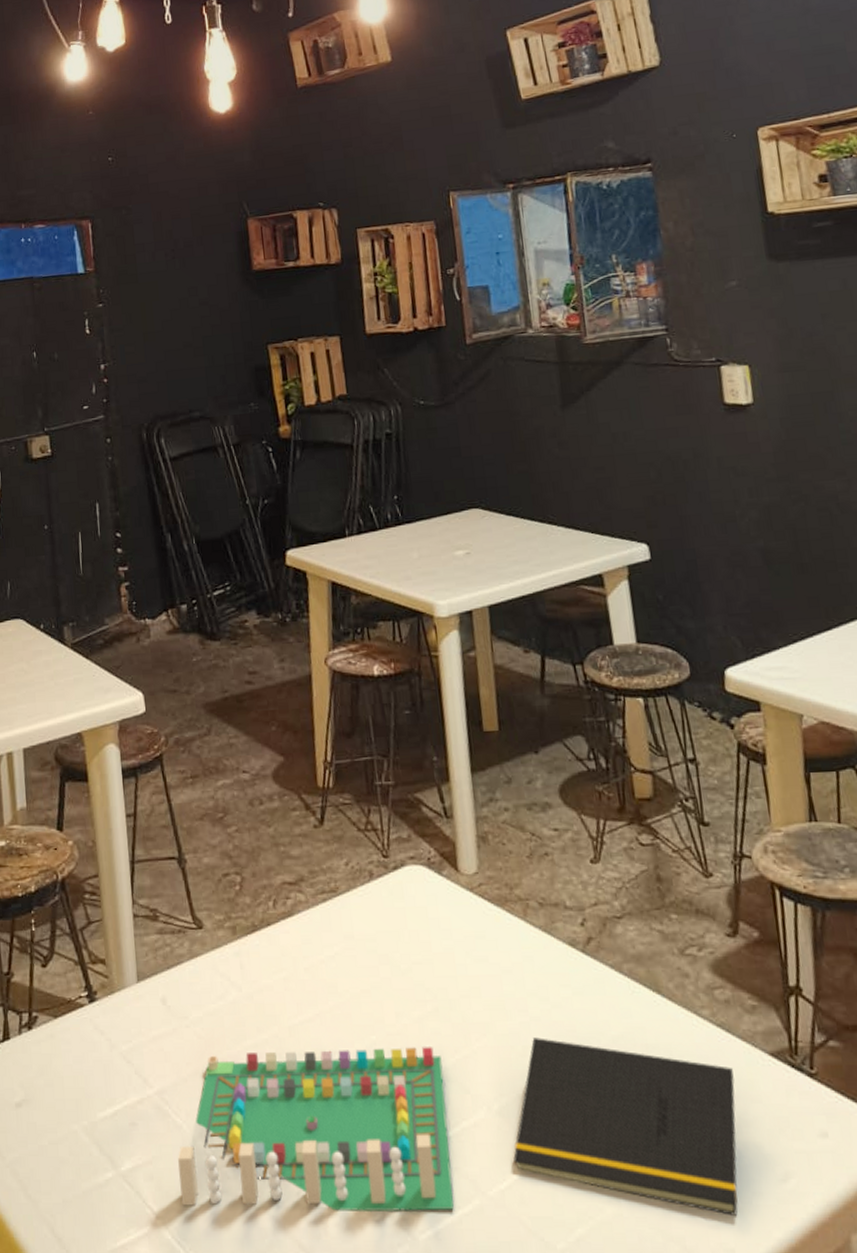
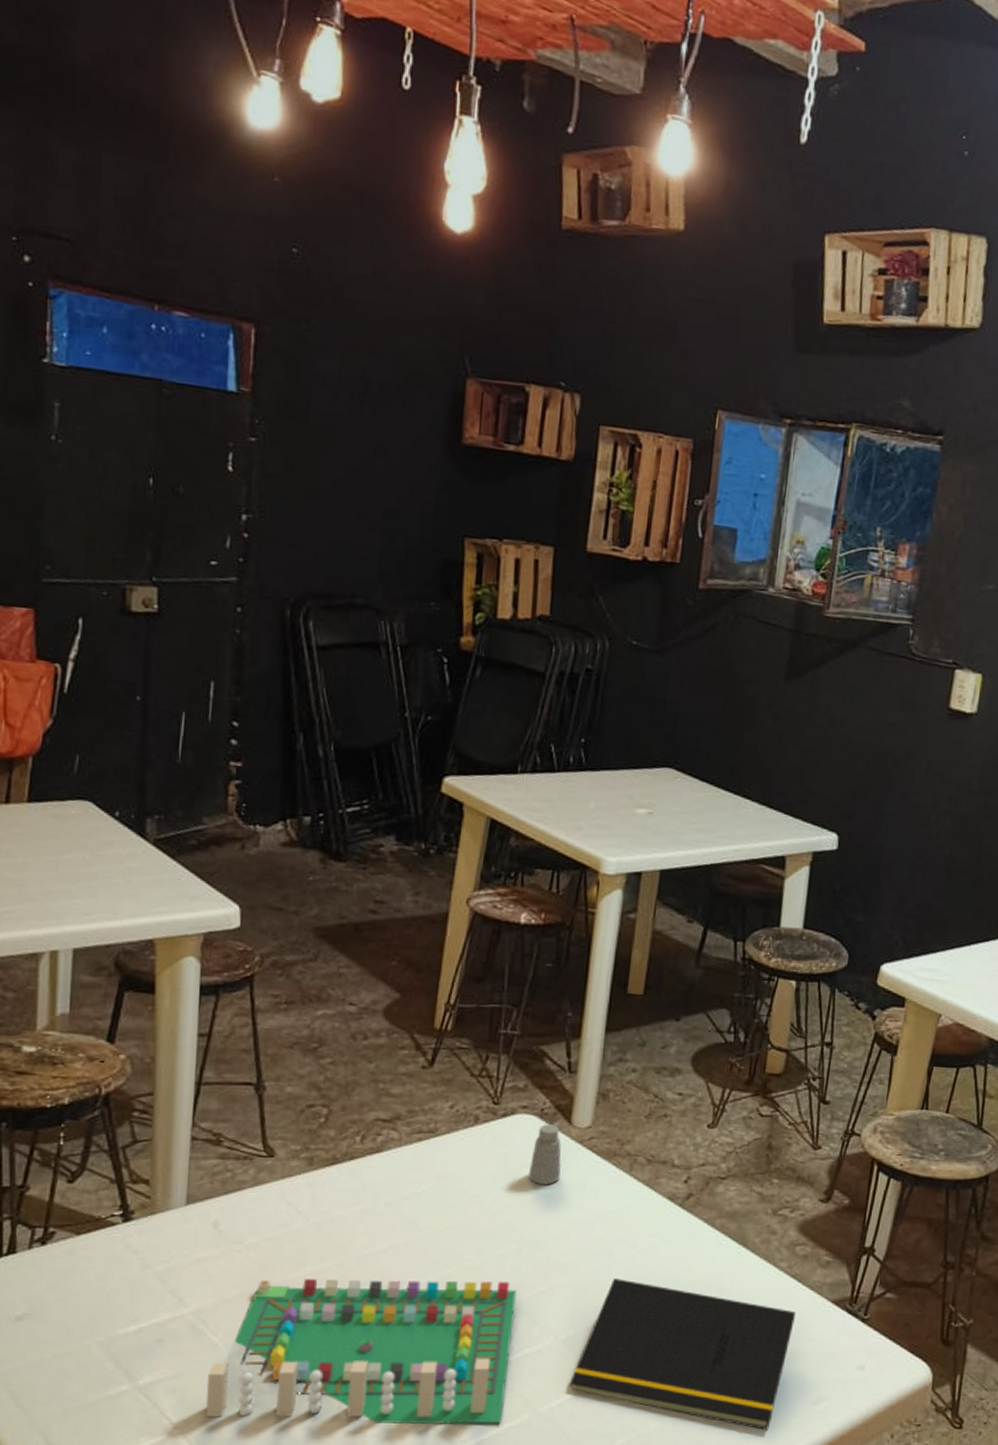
saltshaker: none [428,873,459,938] -> present [529,1124,562,1184]

